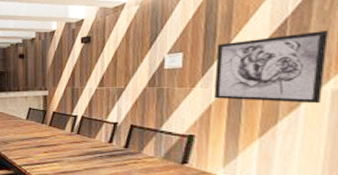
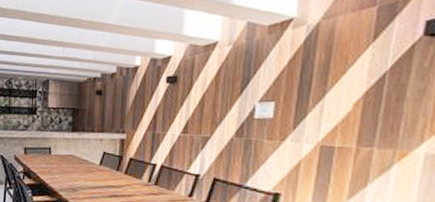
wall art: present [214,30,328,104] -> none [304,89,425,167]

